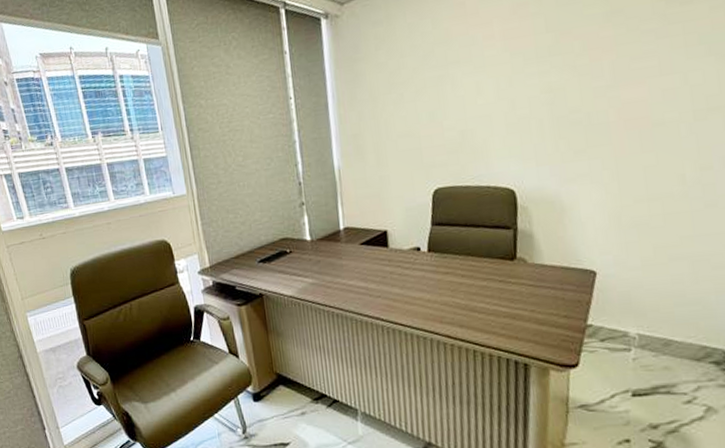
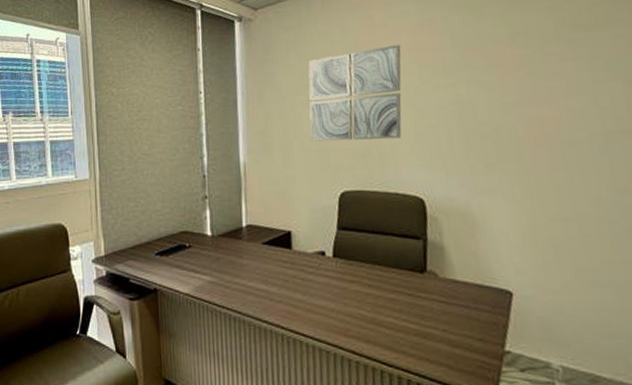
wall art: none [399,32,494,141] -> present [308,45,402,142]

